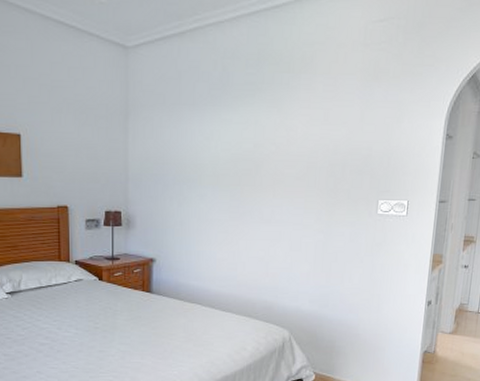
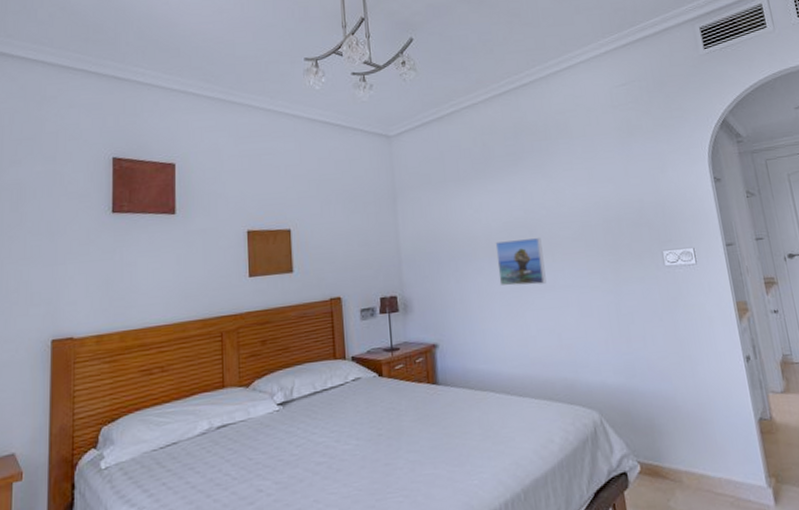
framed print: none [219,172,266,217] -> present [495,237,547,286]

